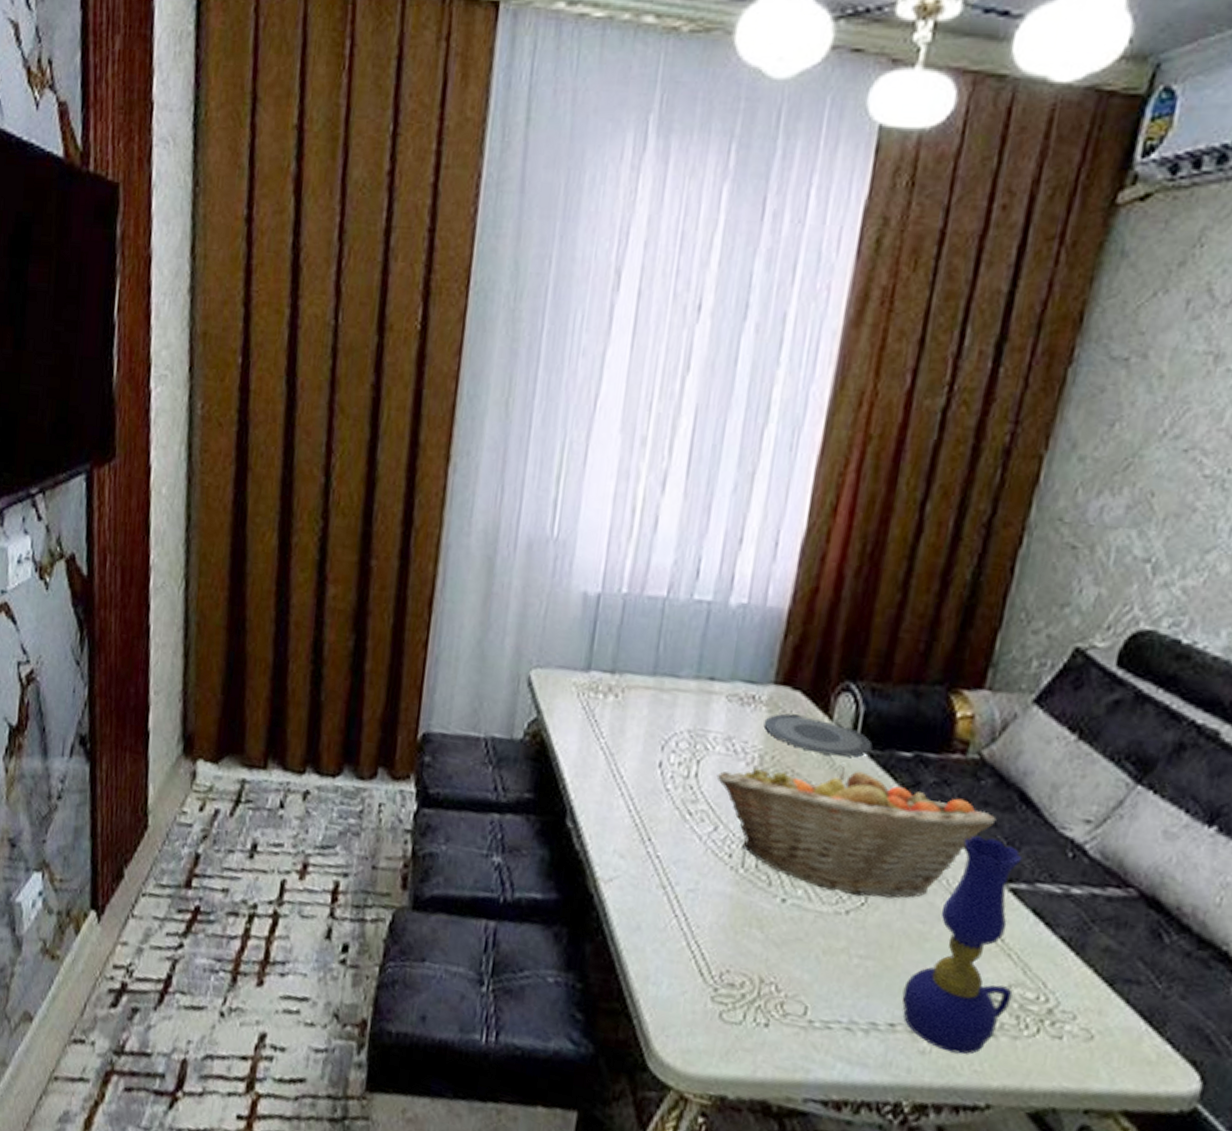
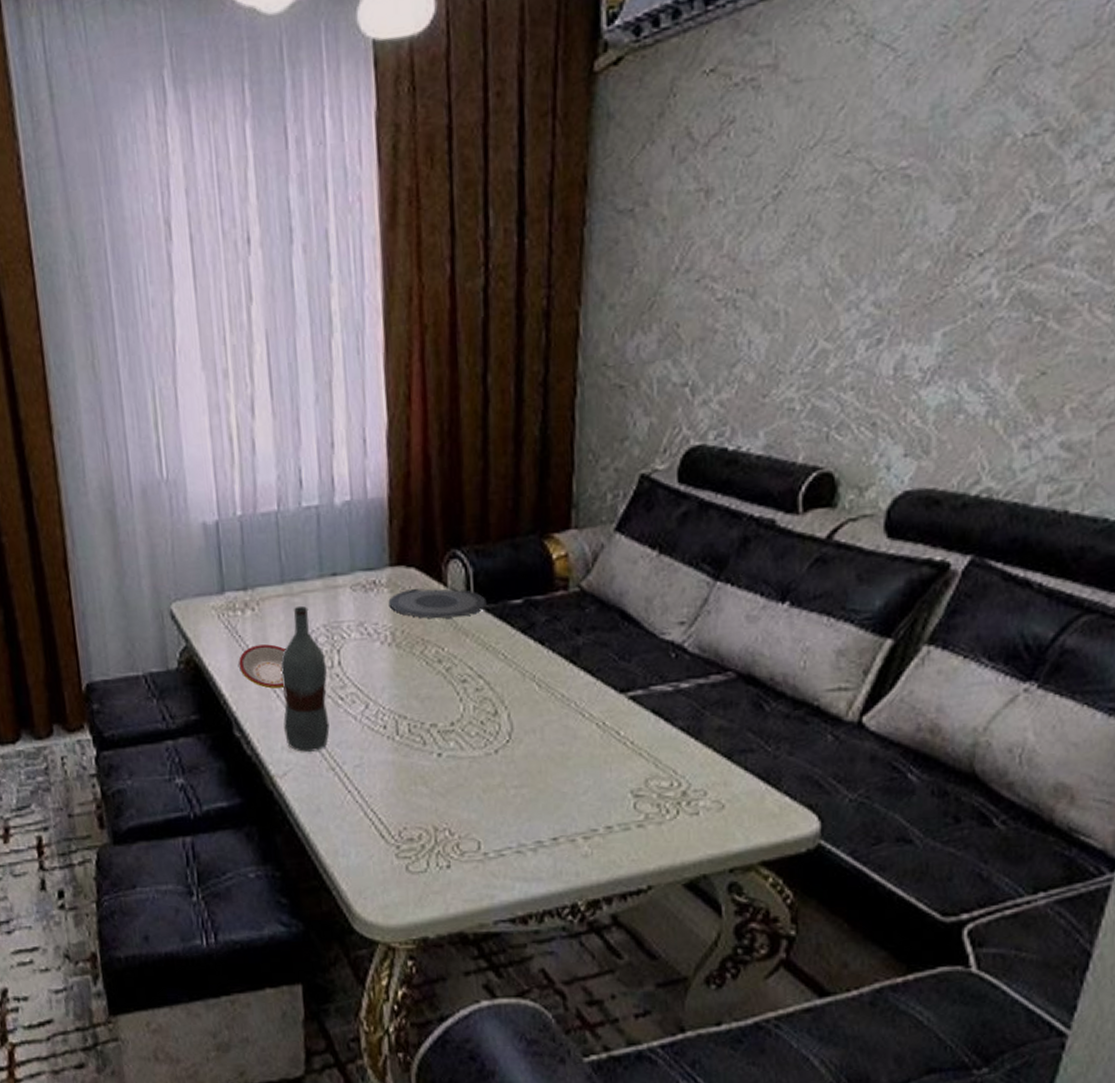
plate: none [587,734,642,787] -> present [239,644,286,689]
bottle: none [620,703,683,864] -> present [280,605,330,752]
fruit basket: present [717,763,997,899] -> none [357,623,605,736]
oil lamp: present [902,835,1023,1054] -> none [558,657,650,850]

